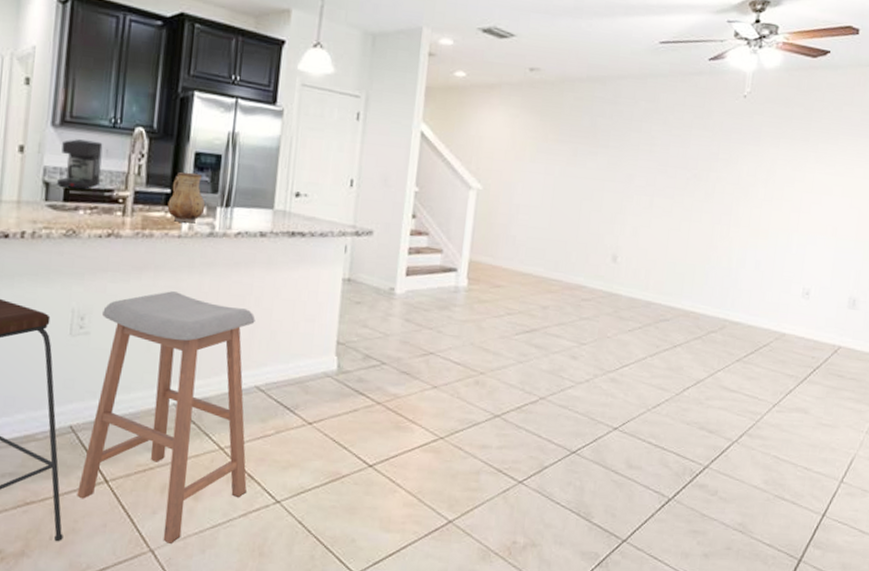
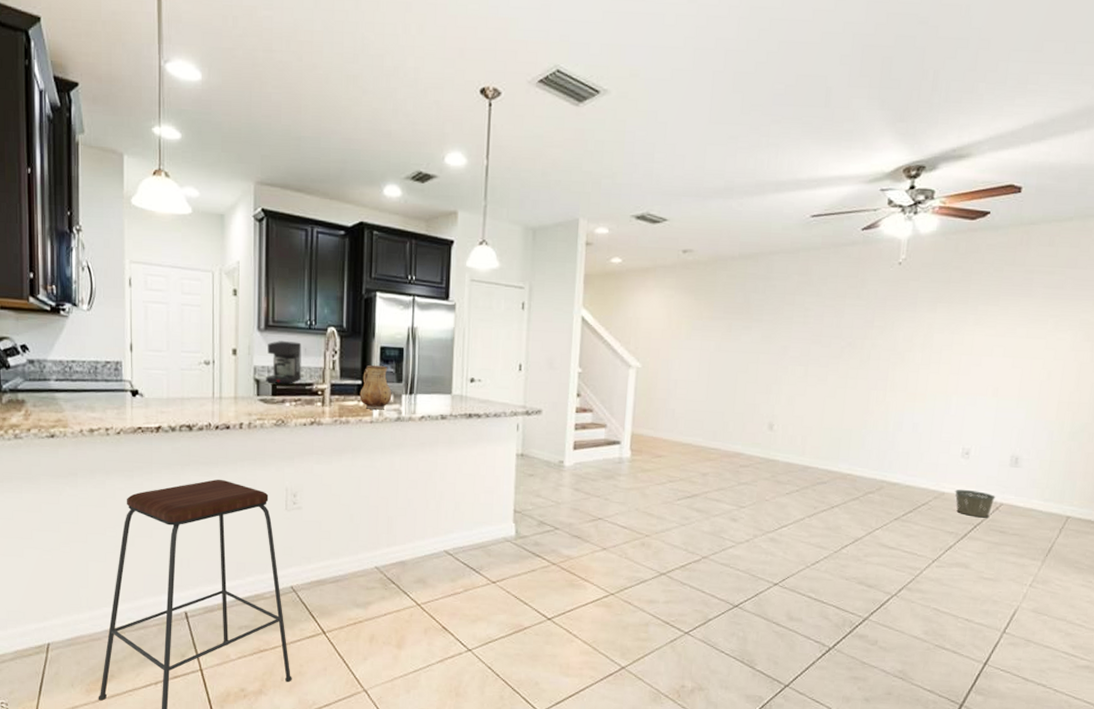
stool: present [77,291,255,543] -> none [301,470,442,685]
basket: none [795,330,834,361] -> present [955,489,995,518]

